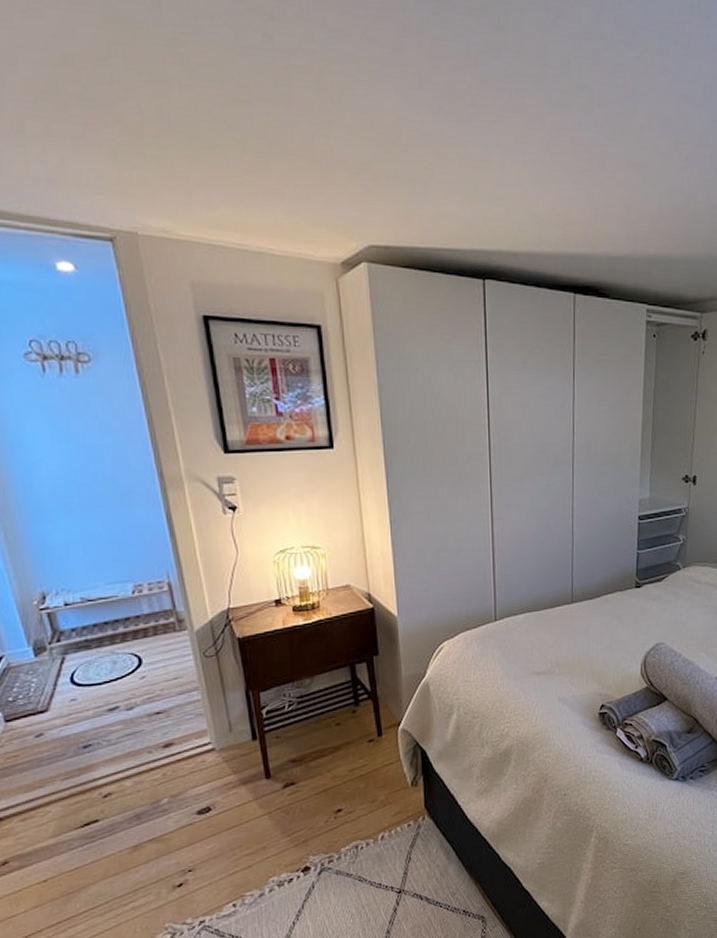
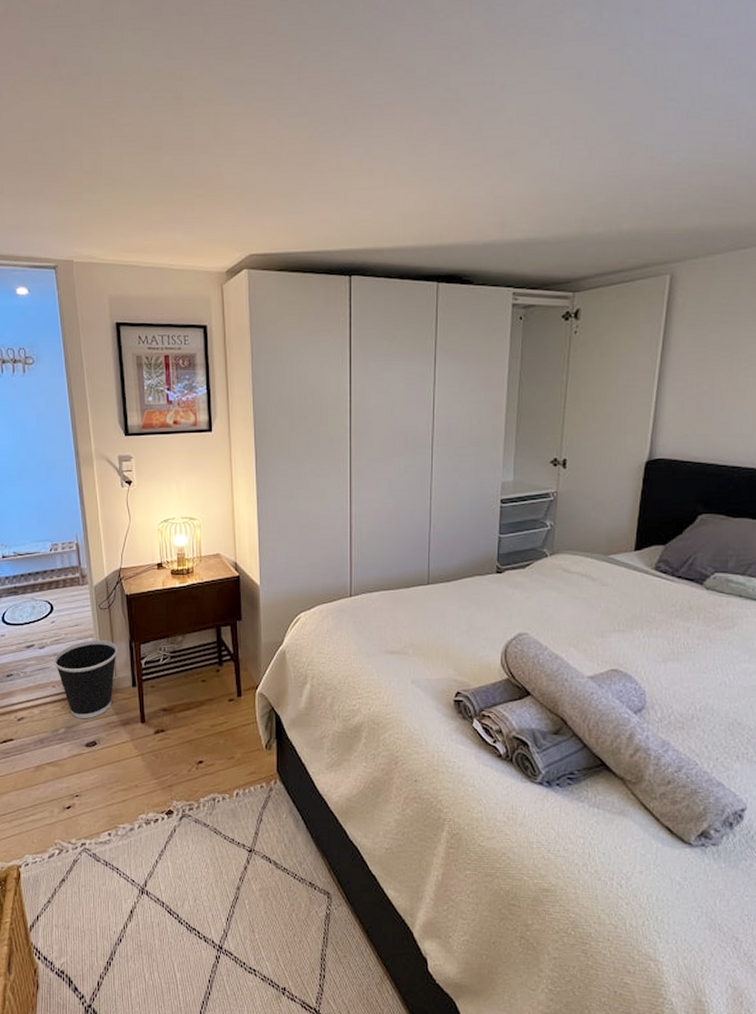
wastebasket: none [147,692,232,784] -> present [54,640,118,718]

